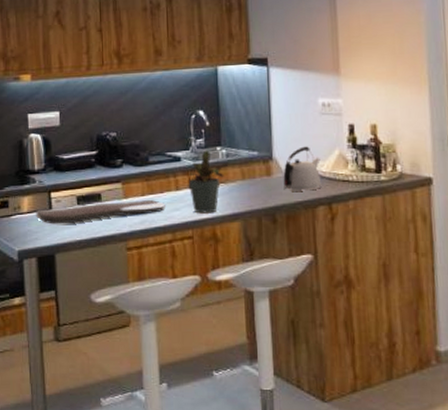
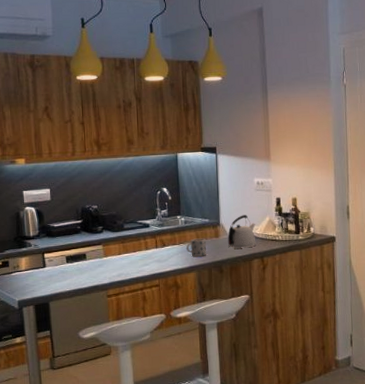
serving tray: present [36,200,165,224] -> none [32,258,138,279]
potted plant: present [188,150,229,214] -> none [155,218,187,267]
mug: none [229,176,256,201] -> present [186,238,207,257]

